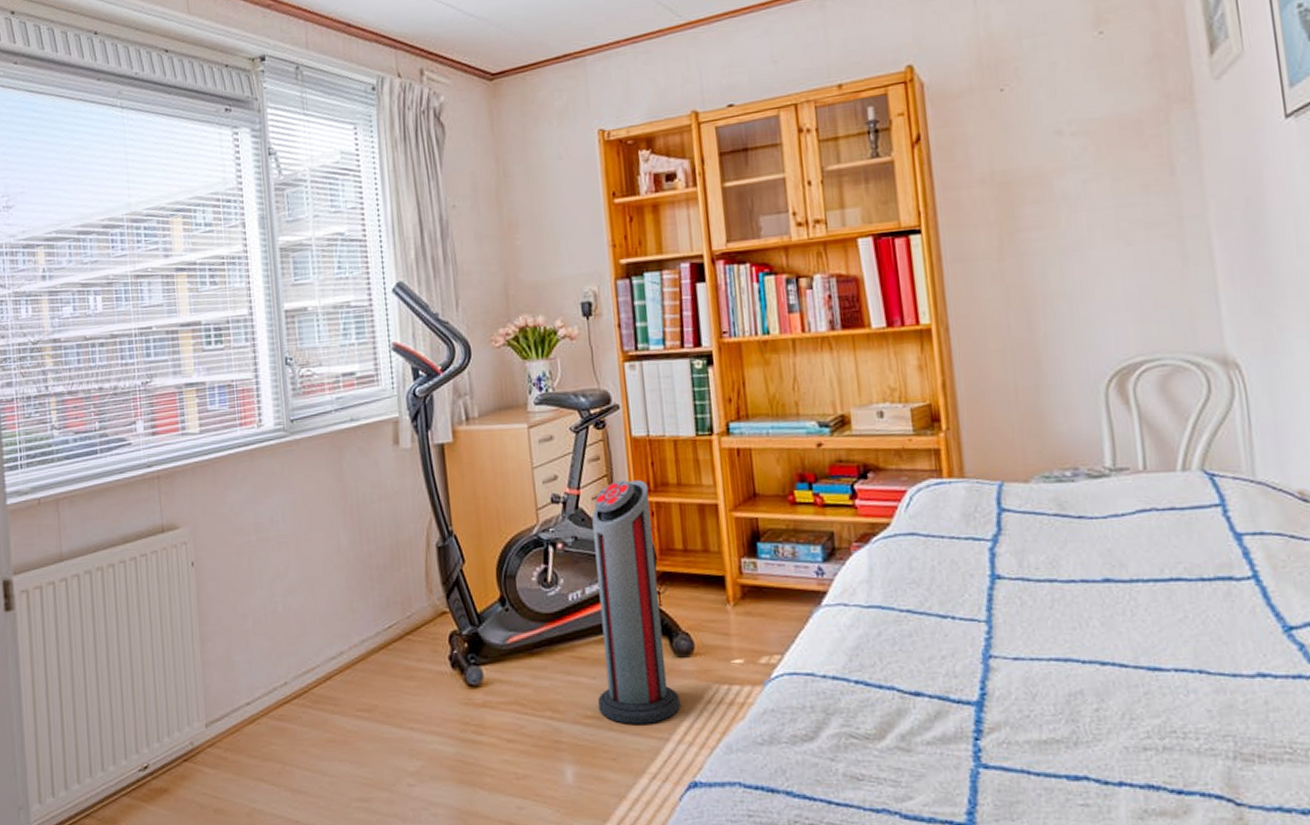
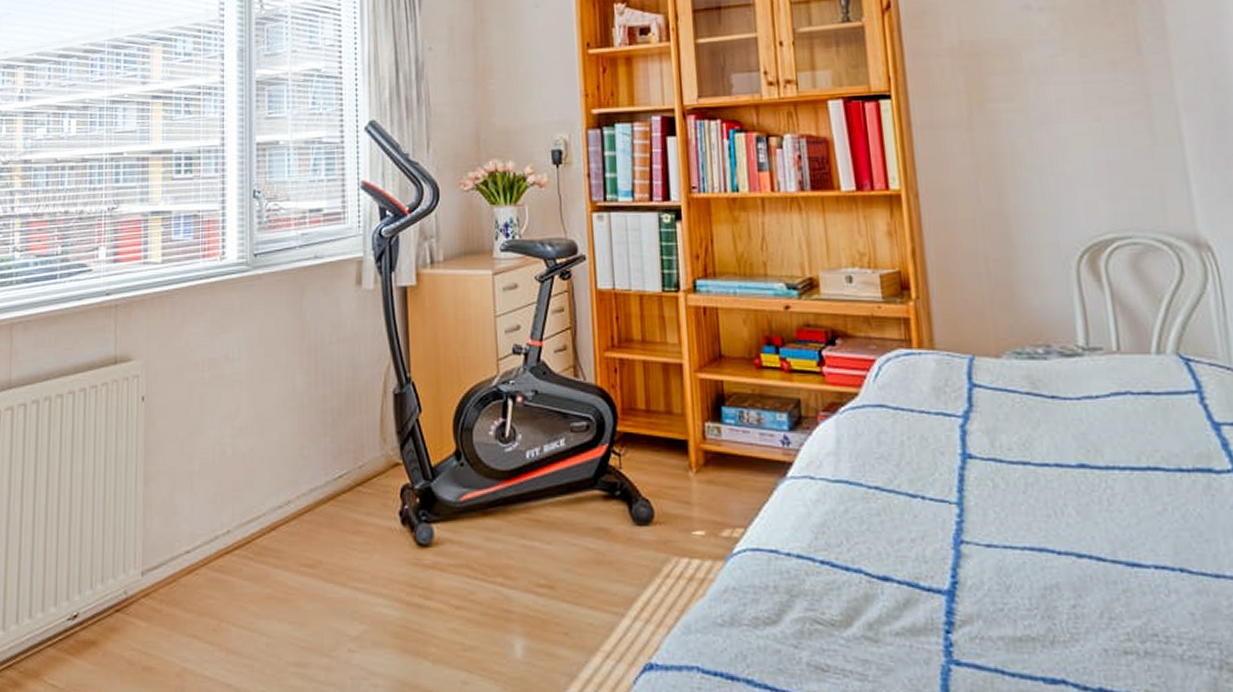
air purifier: present [592,480,680,724] -> none [552,334,638,597]

